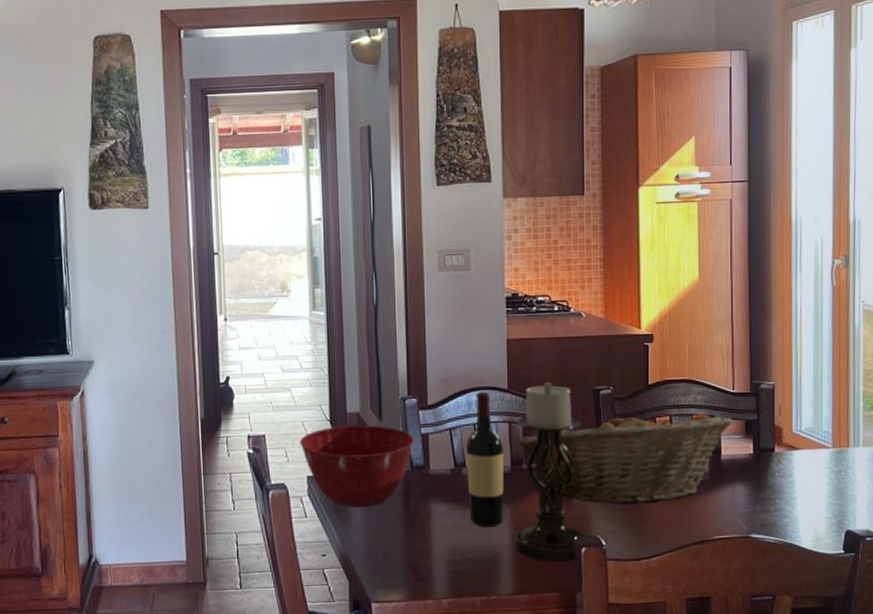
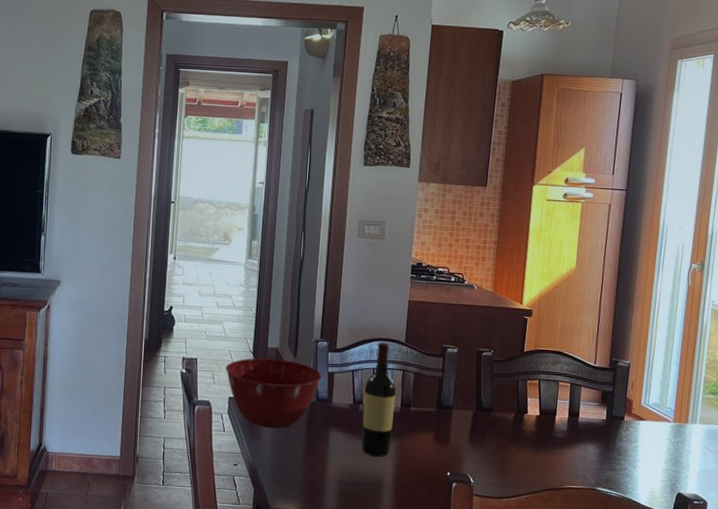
candle holder: present [514,382,587,562] -> none [396,340,464,493]
fruit basket: present [518,411,732,505] -> none [408,370,591,452]

